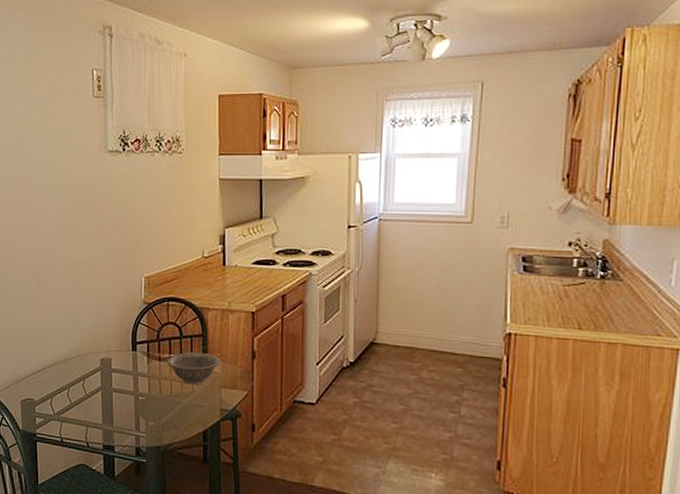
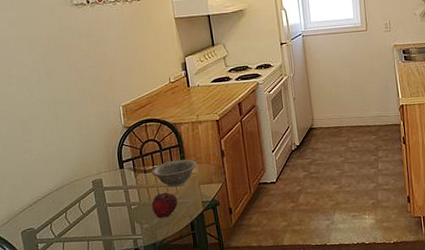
fruit: none [161,388,192,419] -> present [151,191,178,219]

